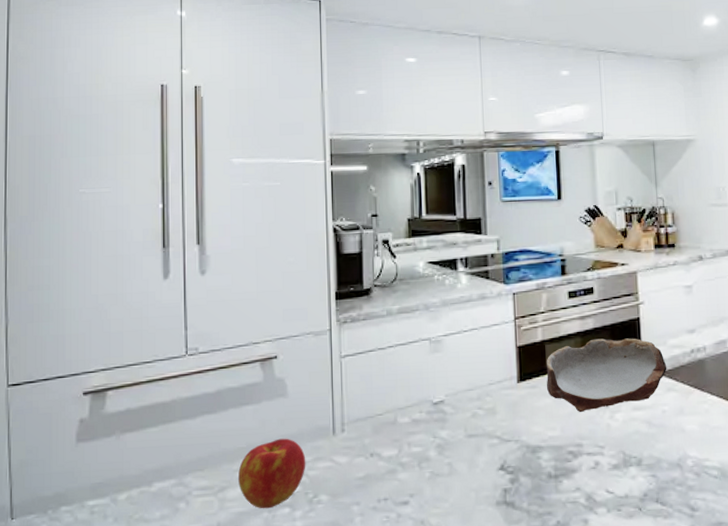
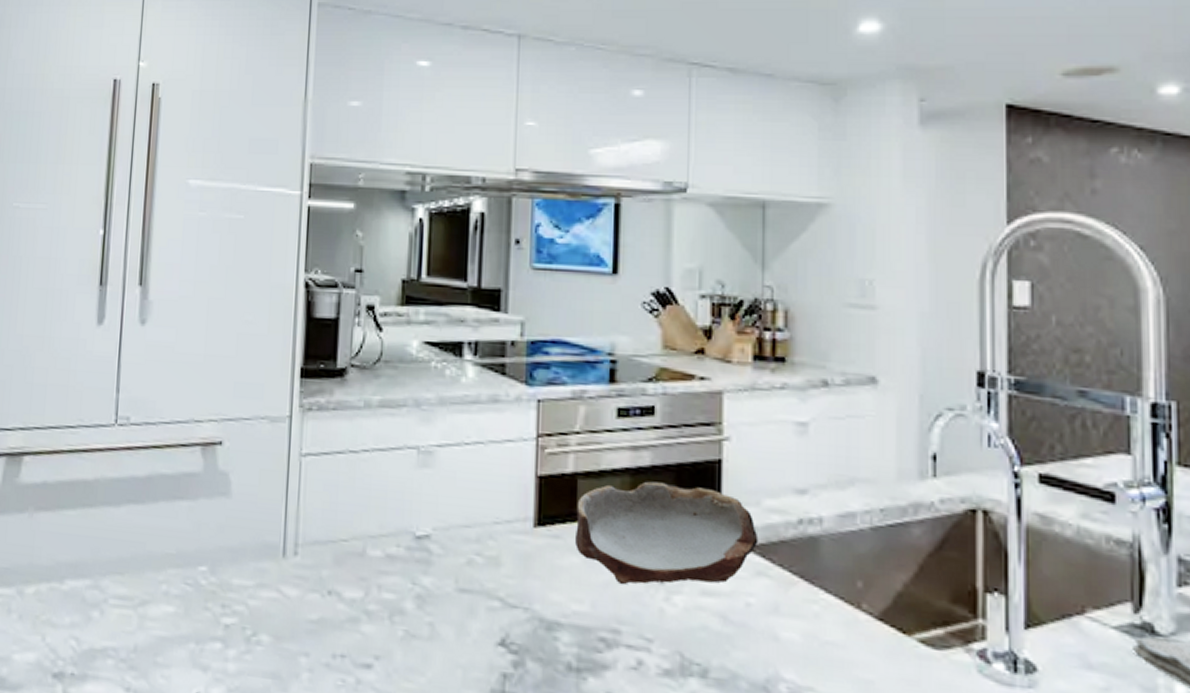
apple: present [238,438,306,509] -> none [163,550,247,639]

